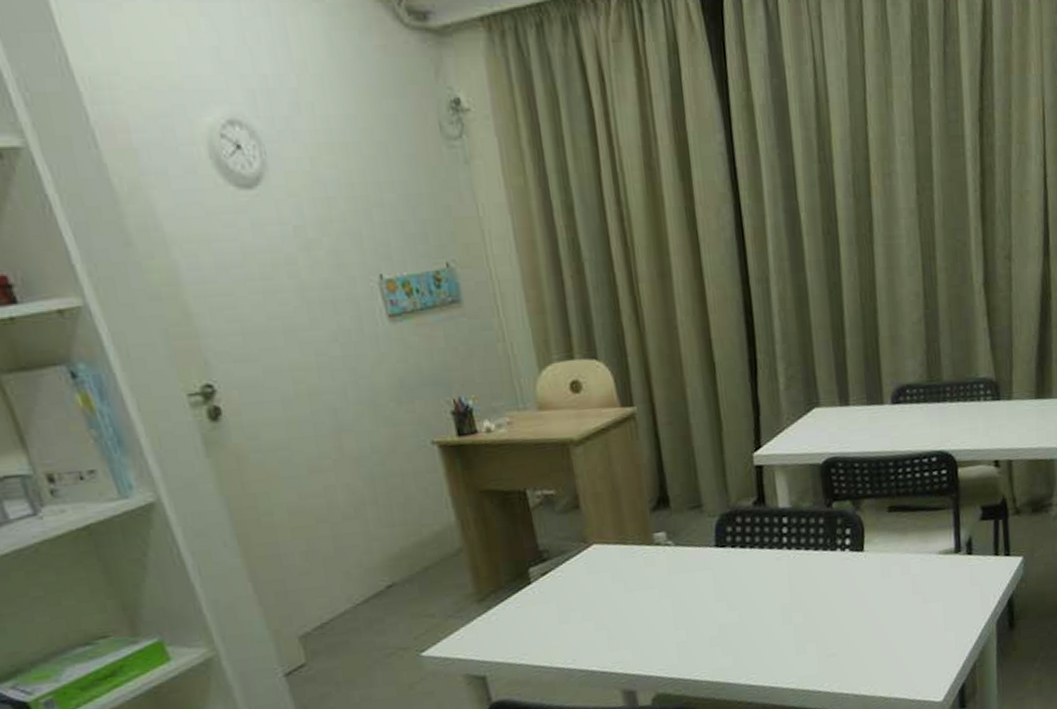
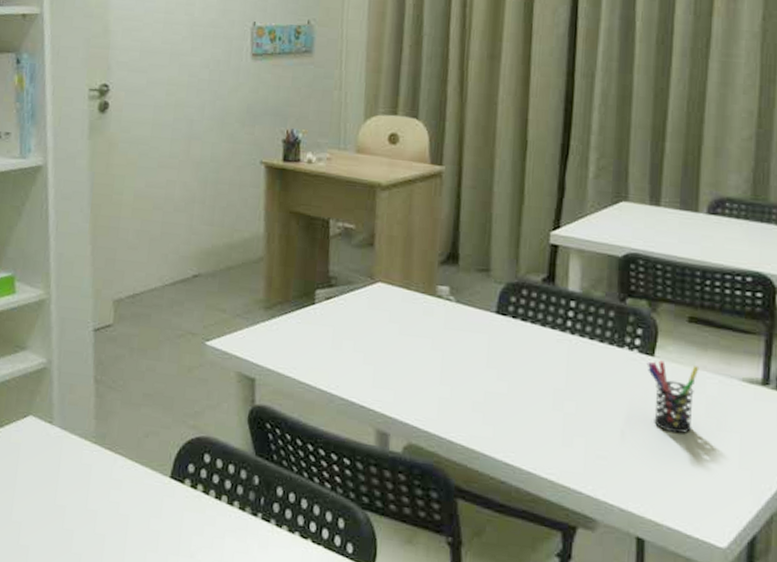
pen holder: none [858,550,904,616] -> present [647,360,700,434]

